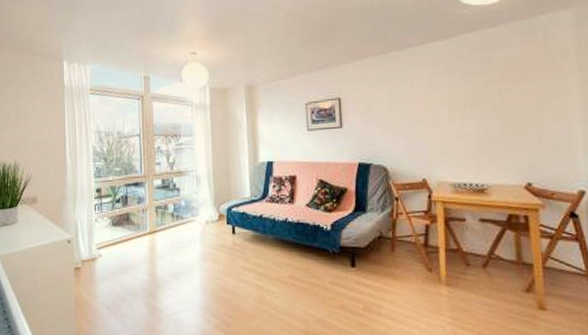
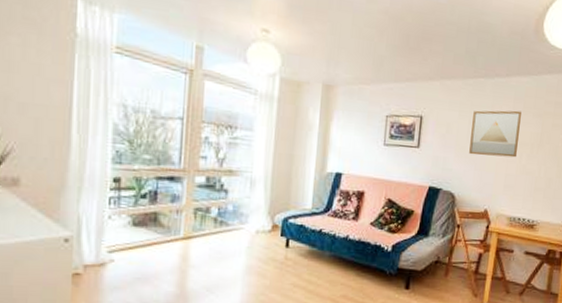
wall art: none [392,74,448,126] -> present [469,110,521,158]

